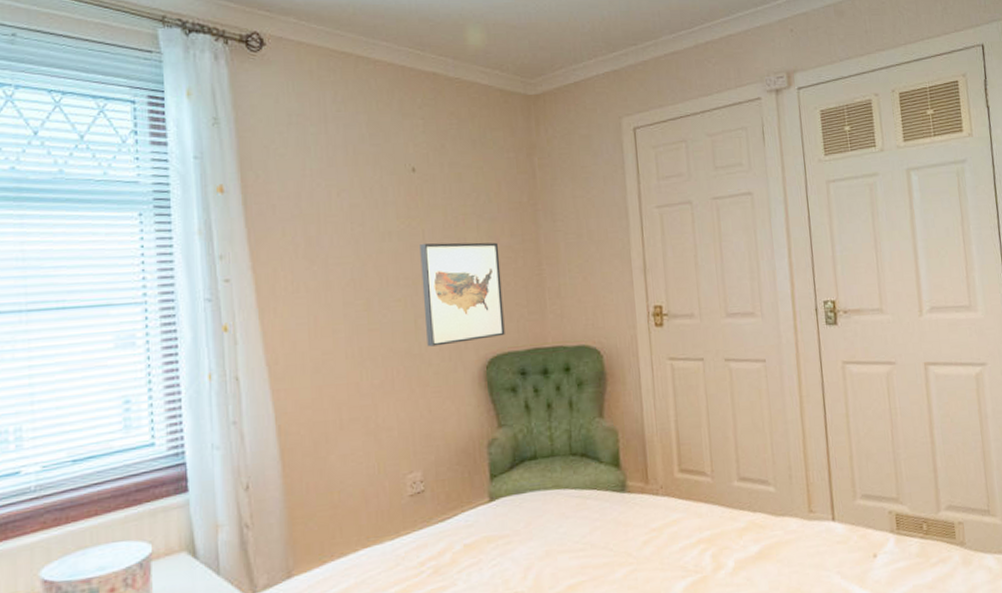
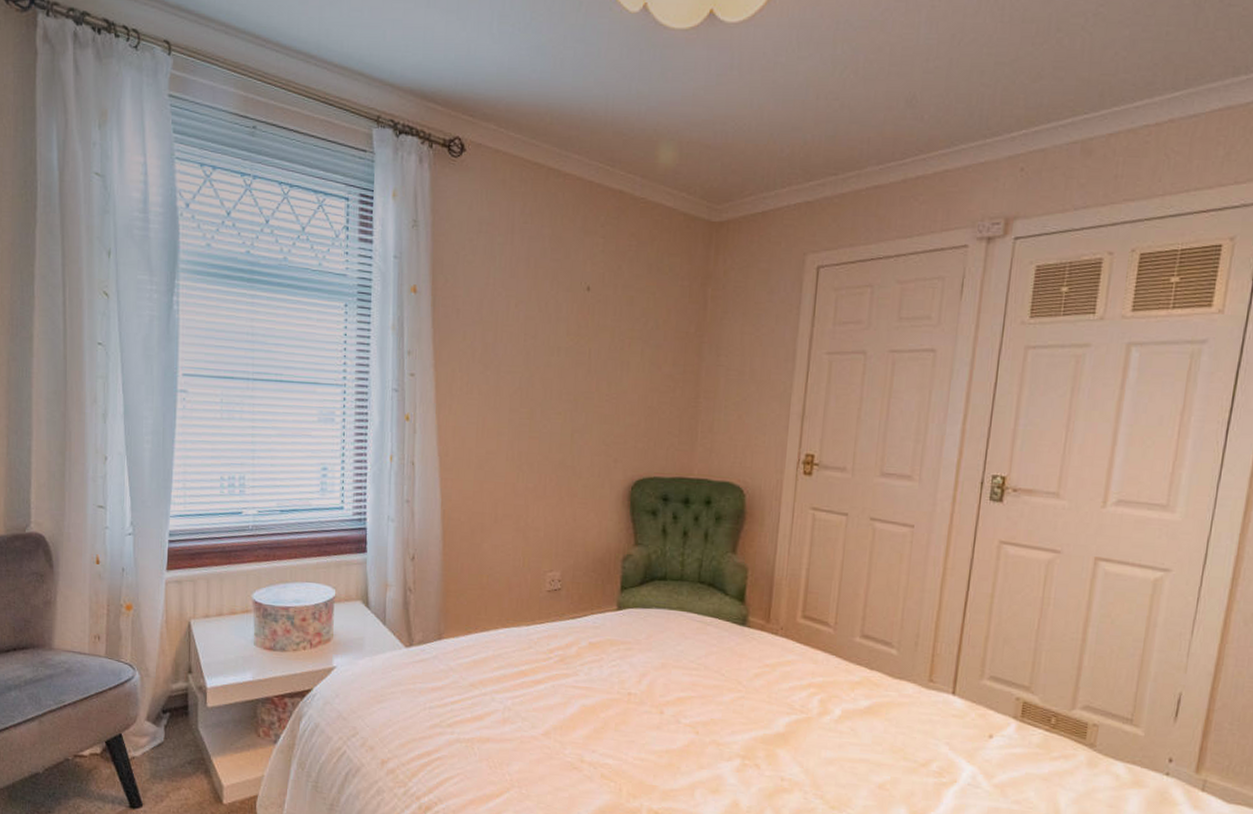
wall art: present [420,242,505,347] -> none [580,362,660,462]

